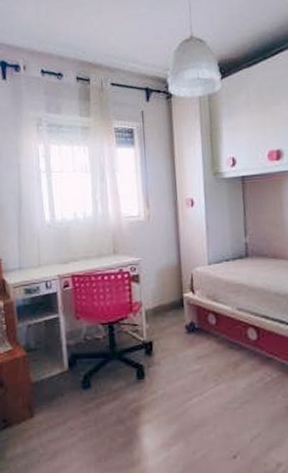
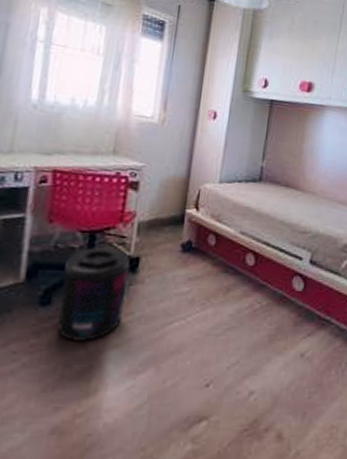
supplement container: none [95,336,149,418] -> present [57,247,130,341]

